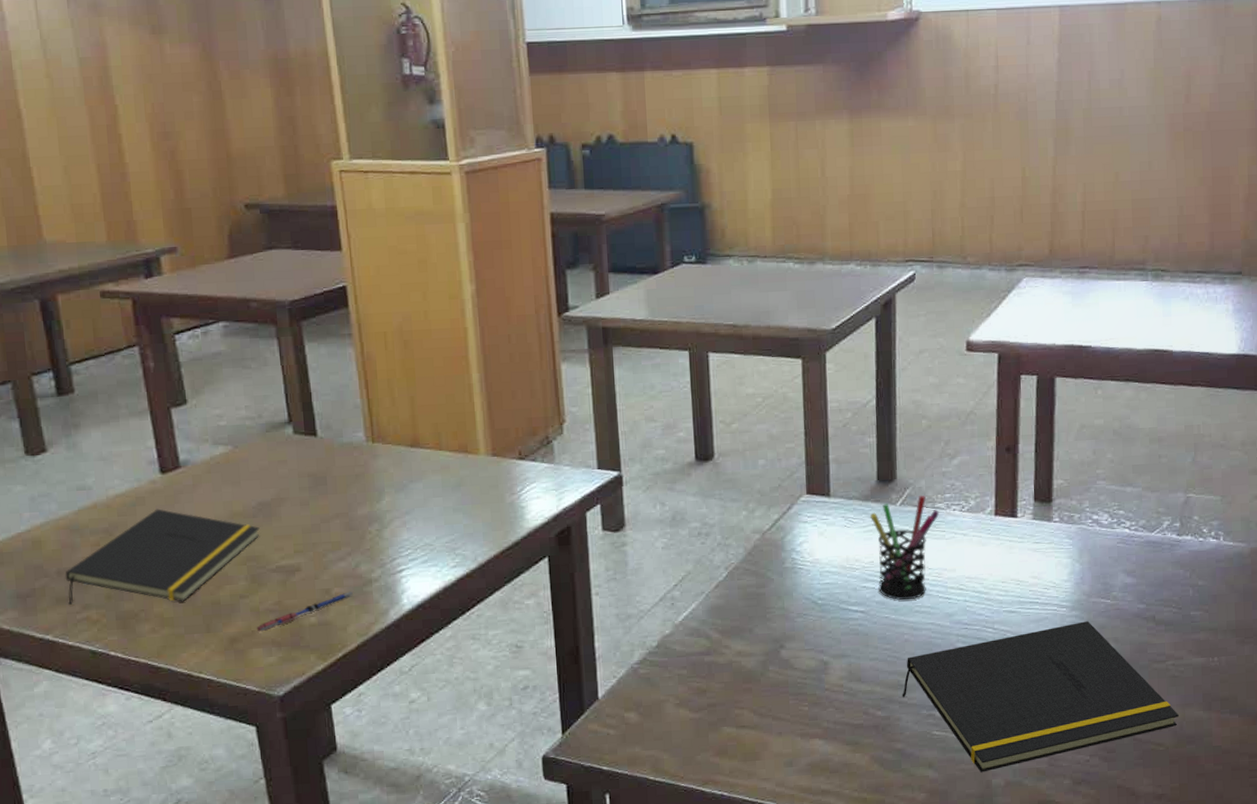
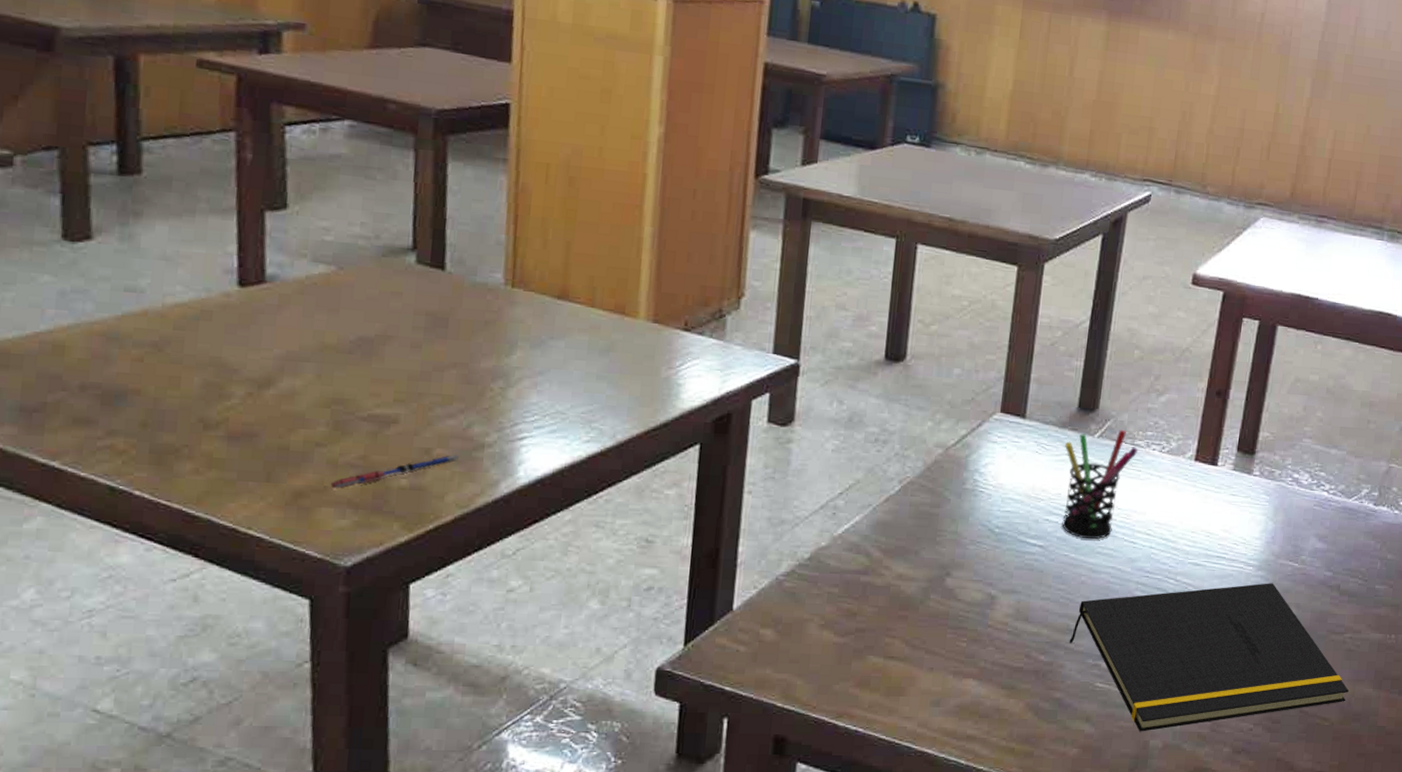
notepad: present [65,509,260,605] -> none [88,327,355,442]

